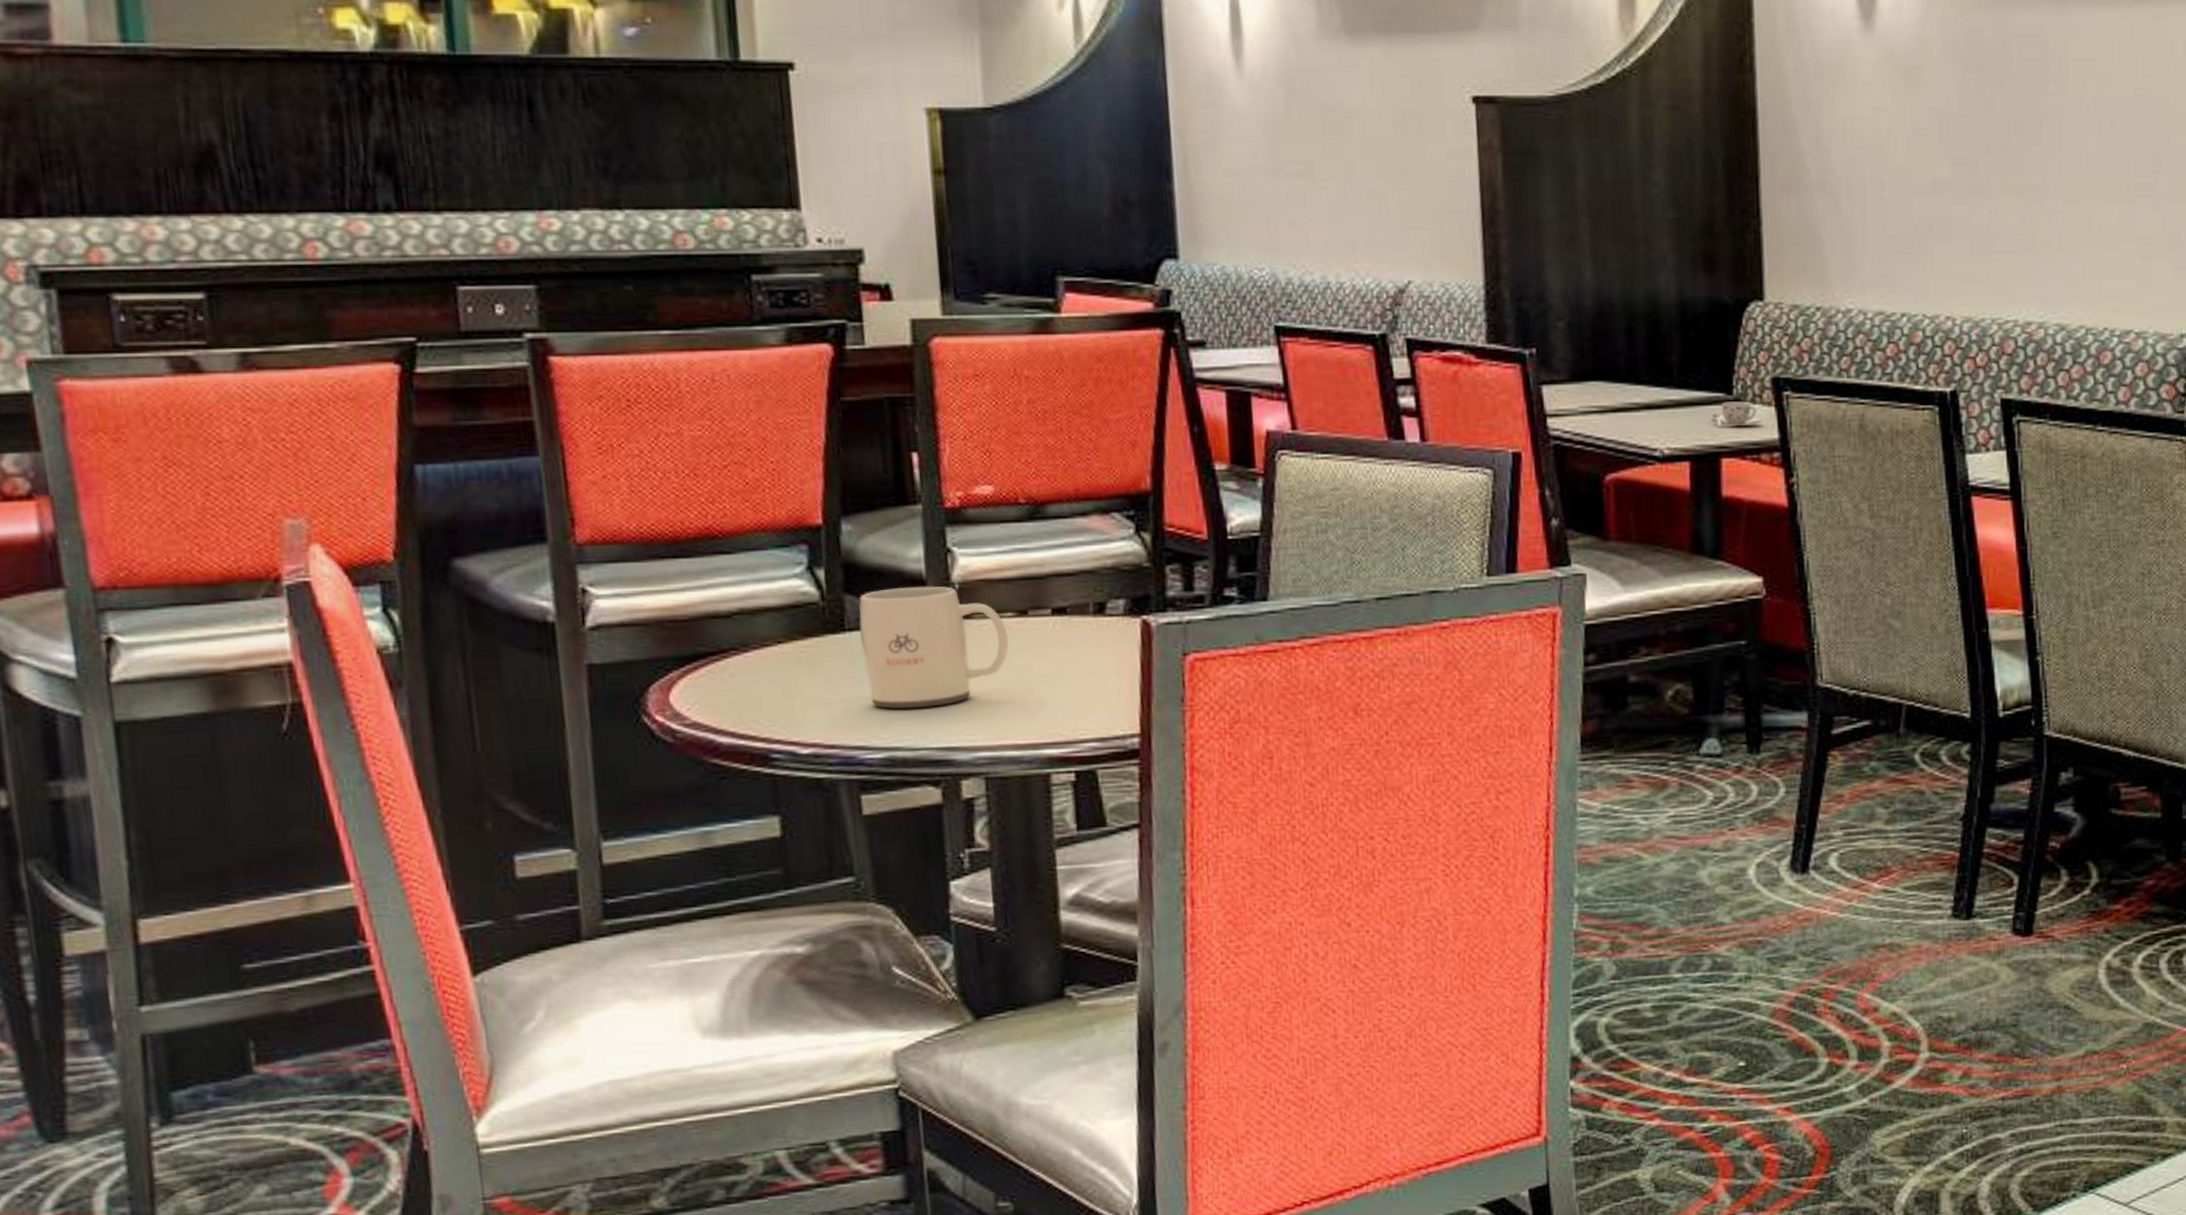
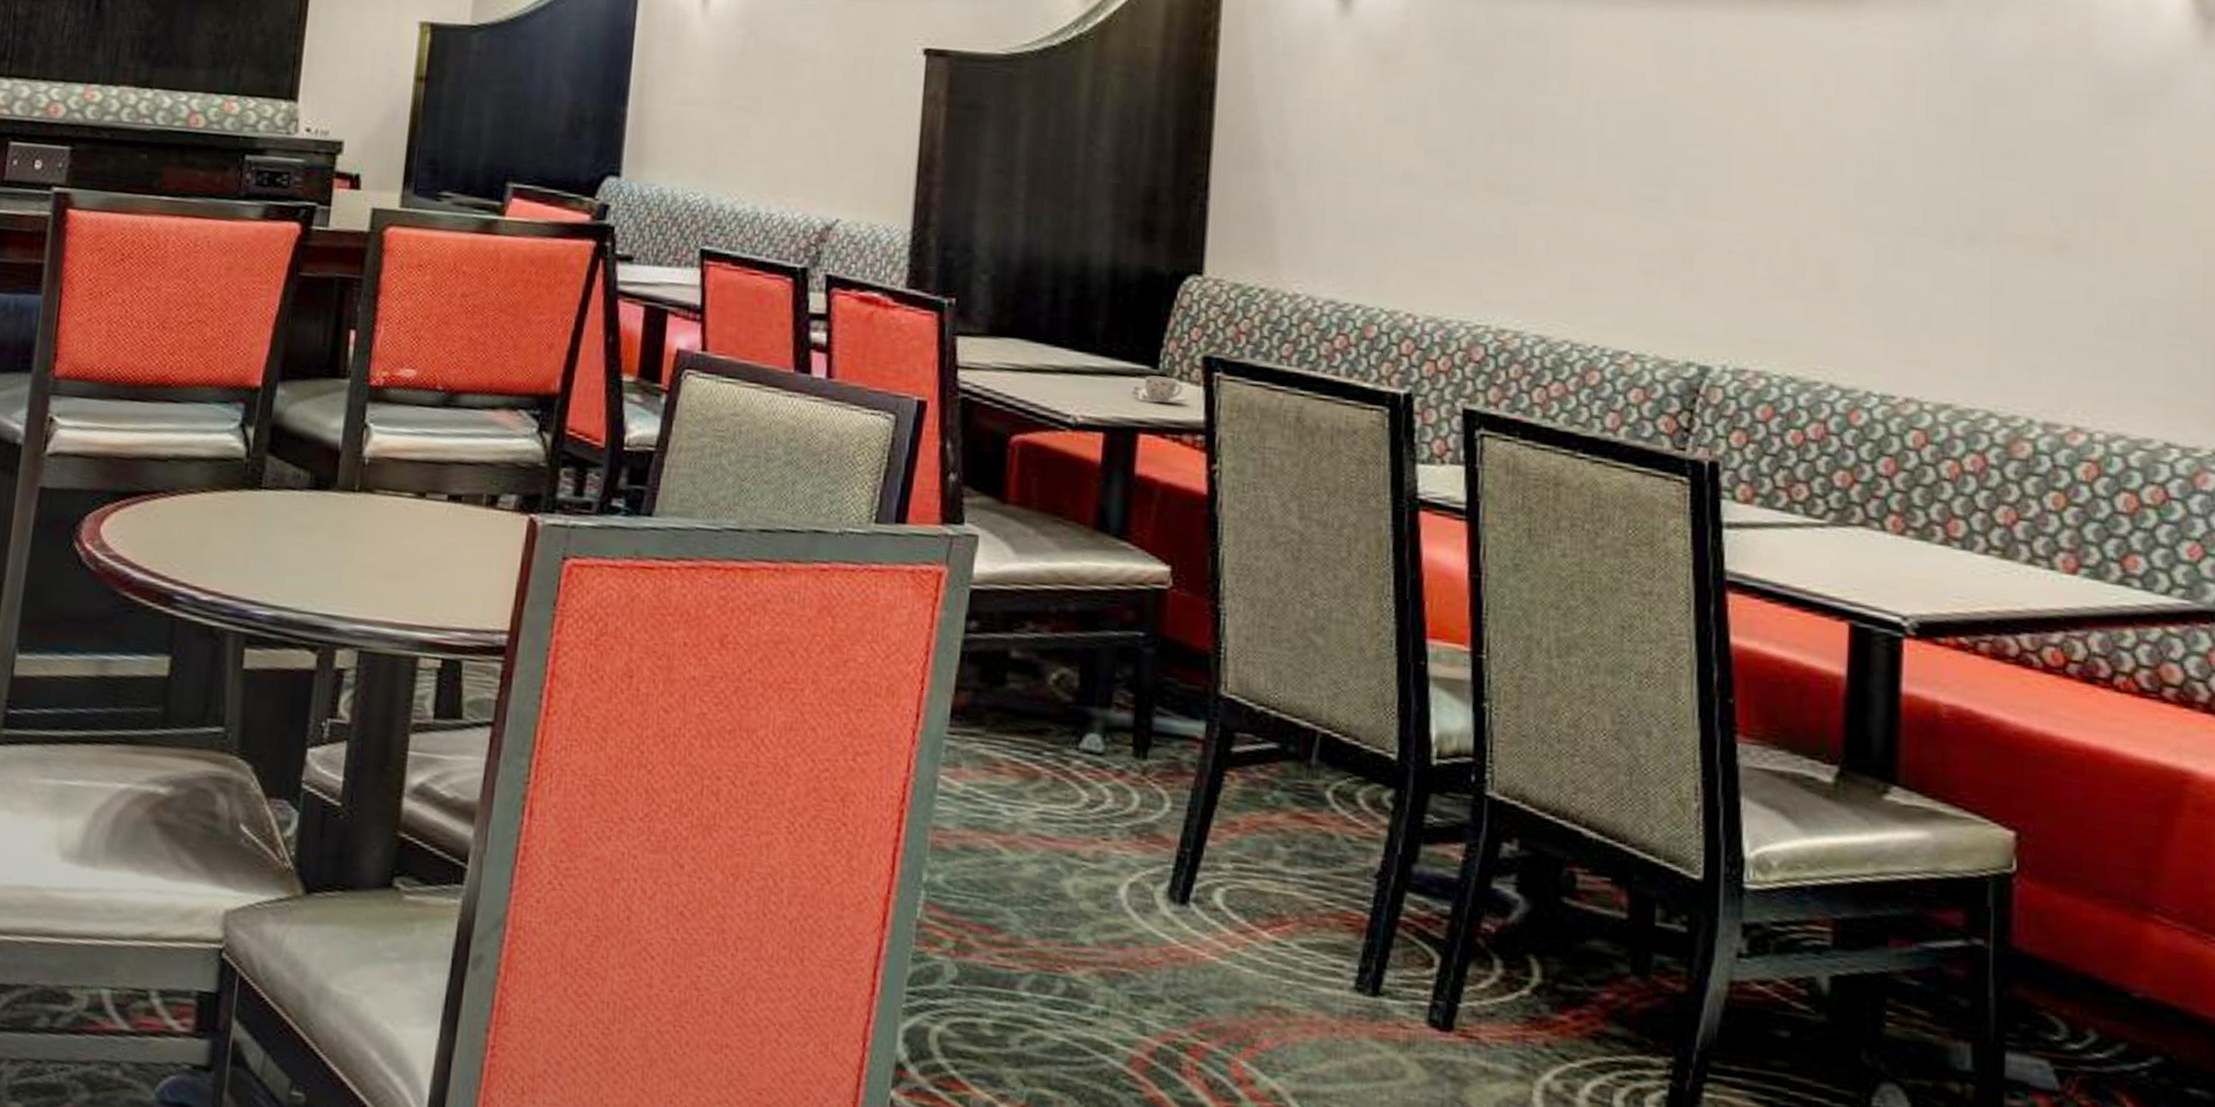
mug: present [859,586,1009,709] -> none [271,454,404,574]

